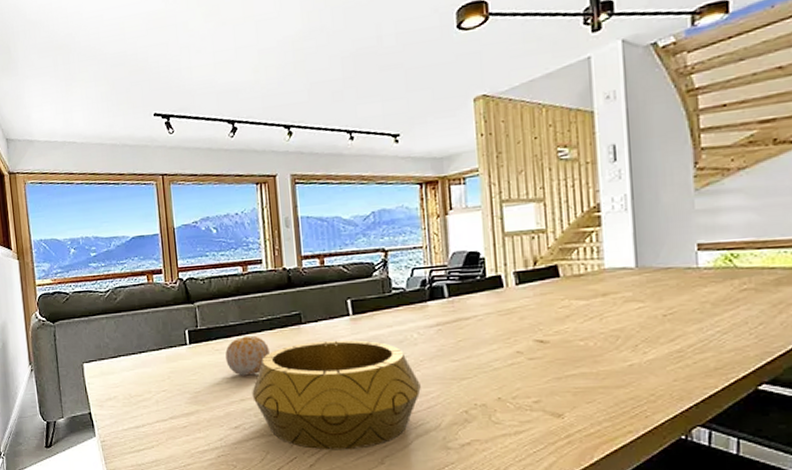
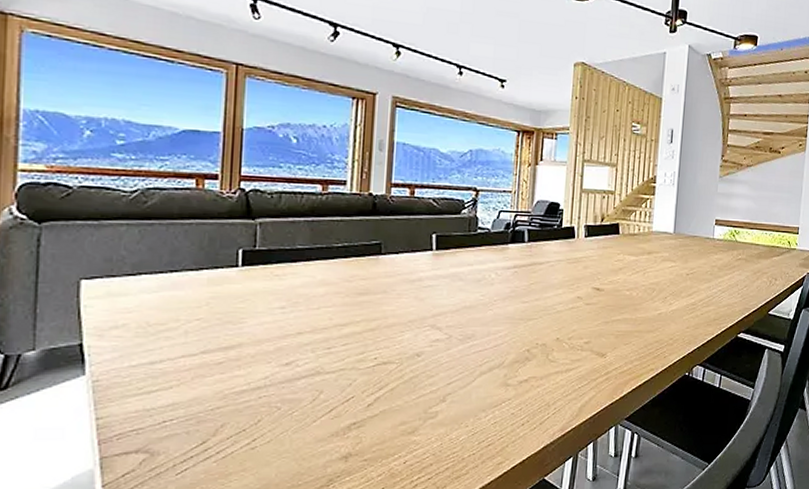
fruit: present [225,335,271,376] -> none [286,262,341,306]
decorative bowl: present [252,339,421,450] -> none [312,274,491,389]

